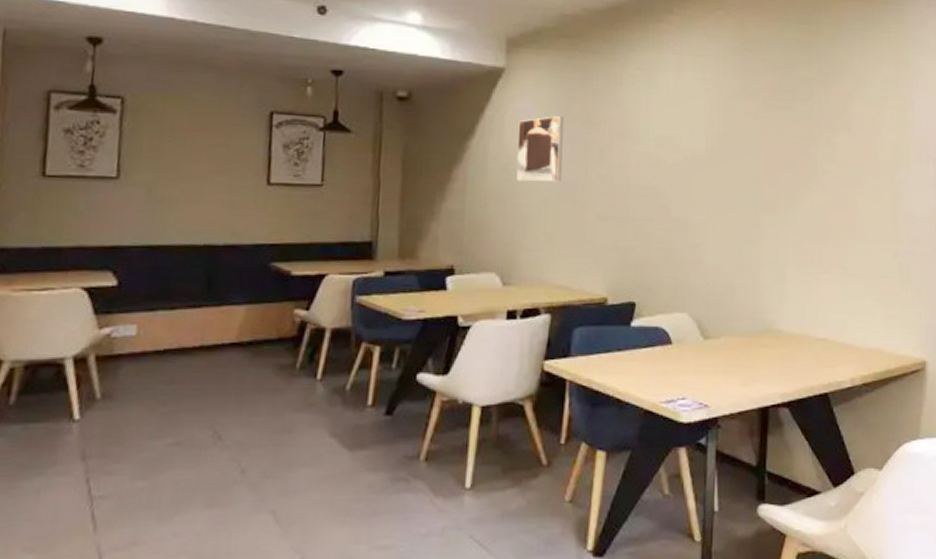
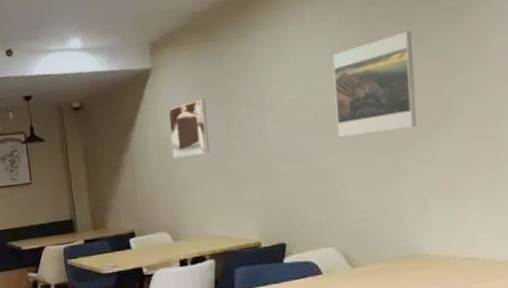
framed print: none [704,84,784,188] -> present [332,30,417,137]

